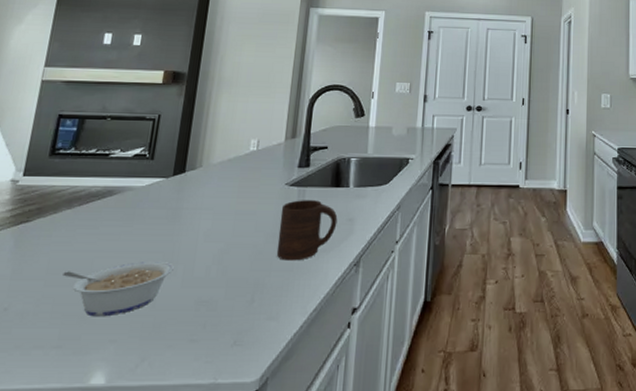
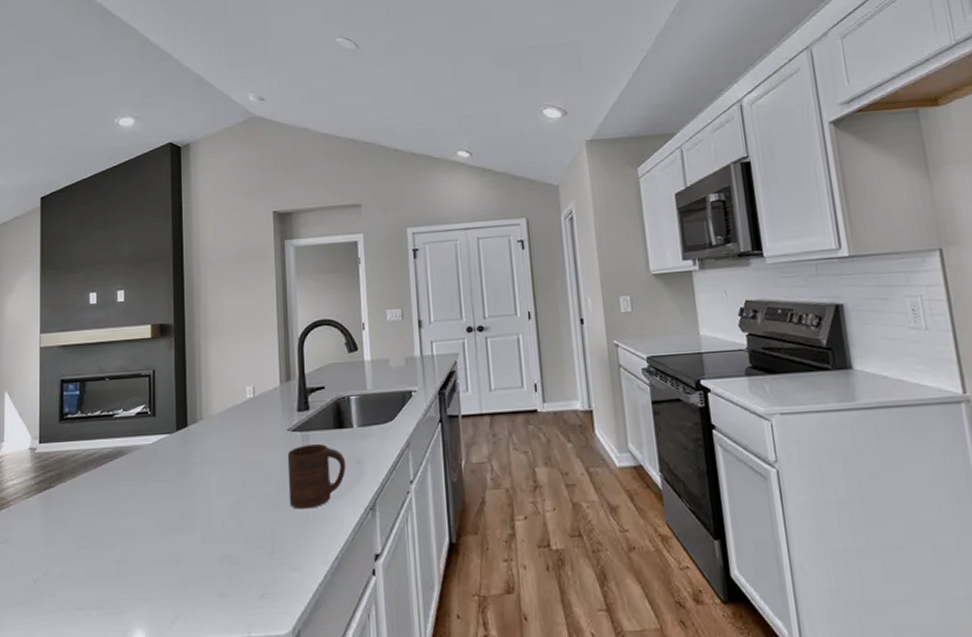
legume: present [62,262,174,317] -> none [91,518,192,577]

